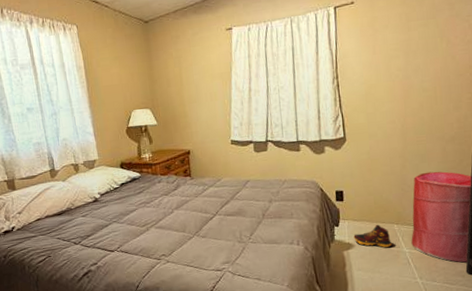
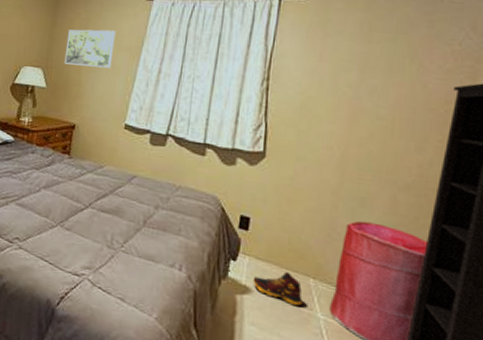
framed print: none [165,62,209,100] -> present [64,29,116,68]

